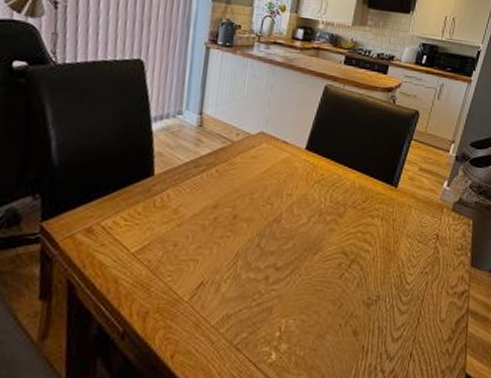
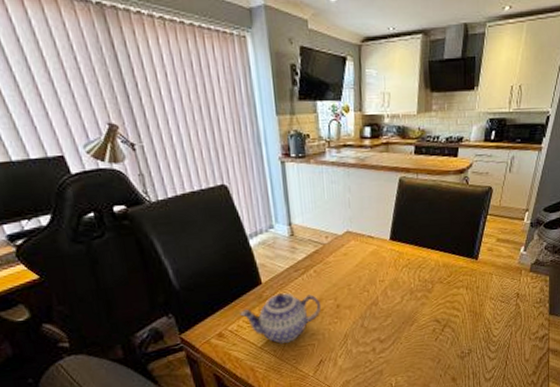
teapot: none [119,190,217,253] -> present [240,292,322,344]

